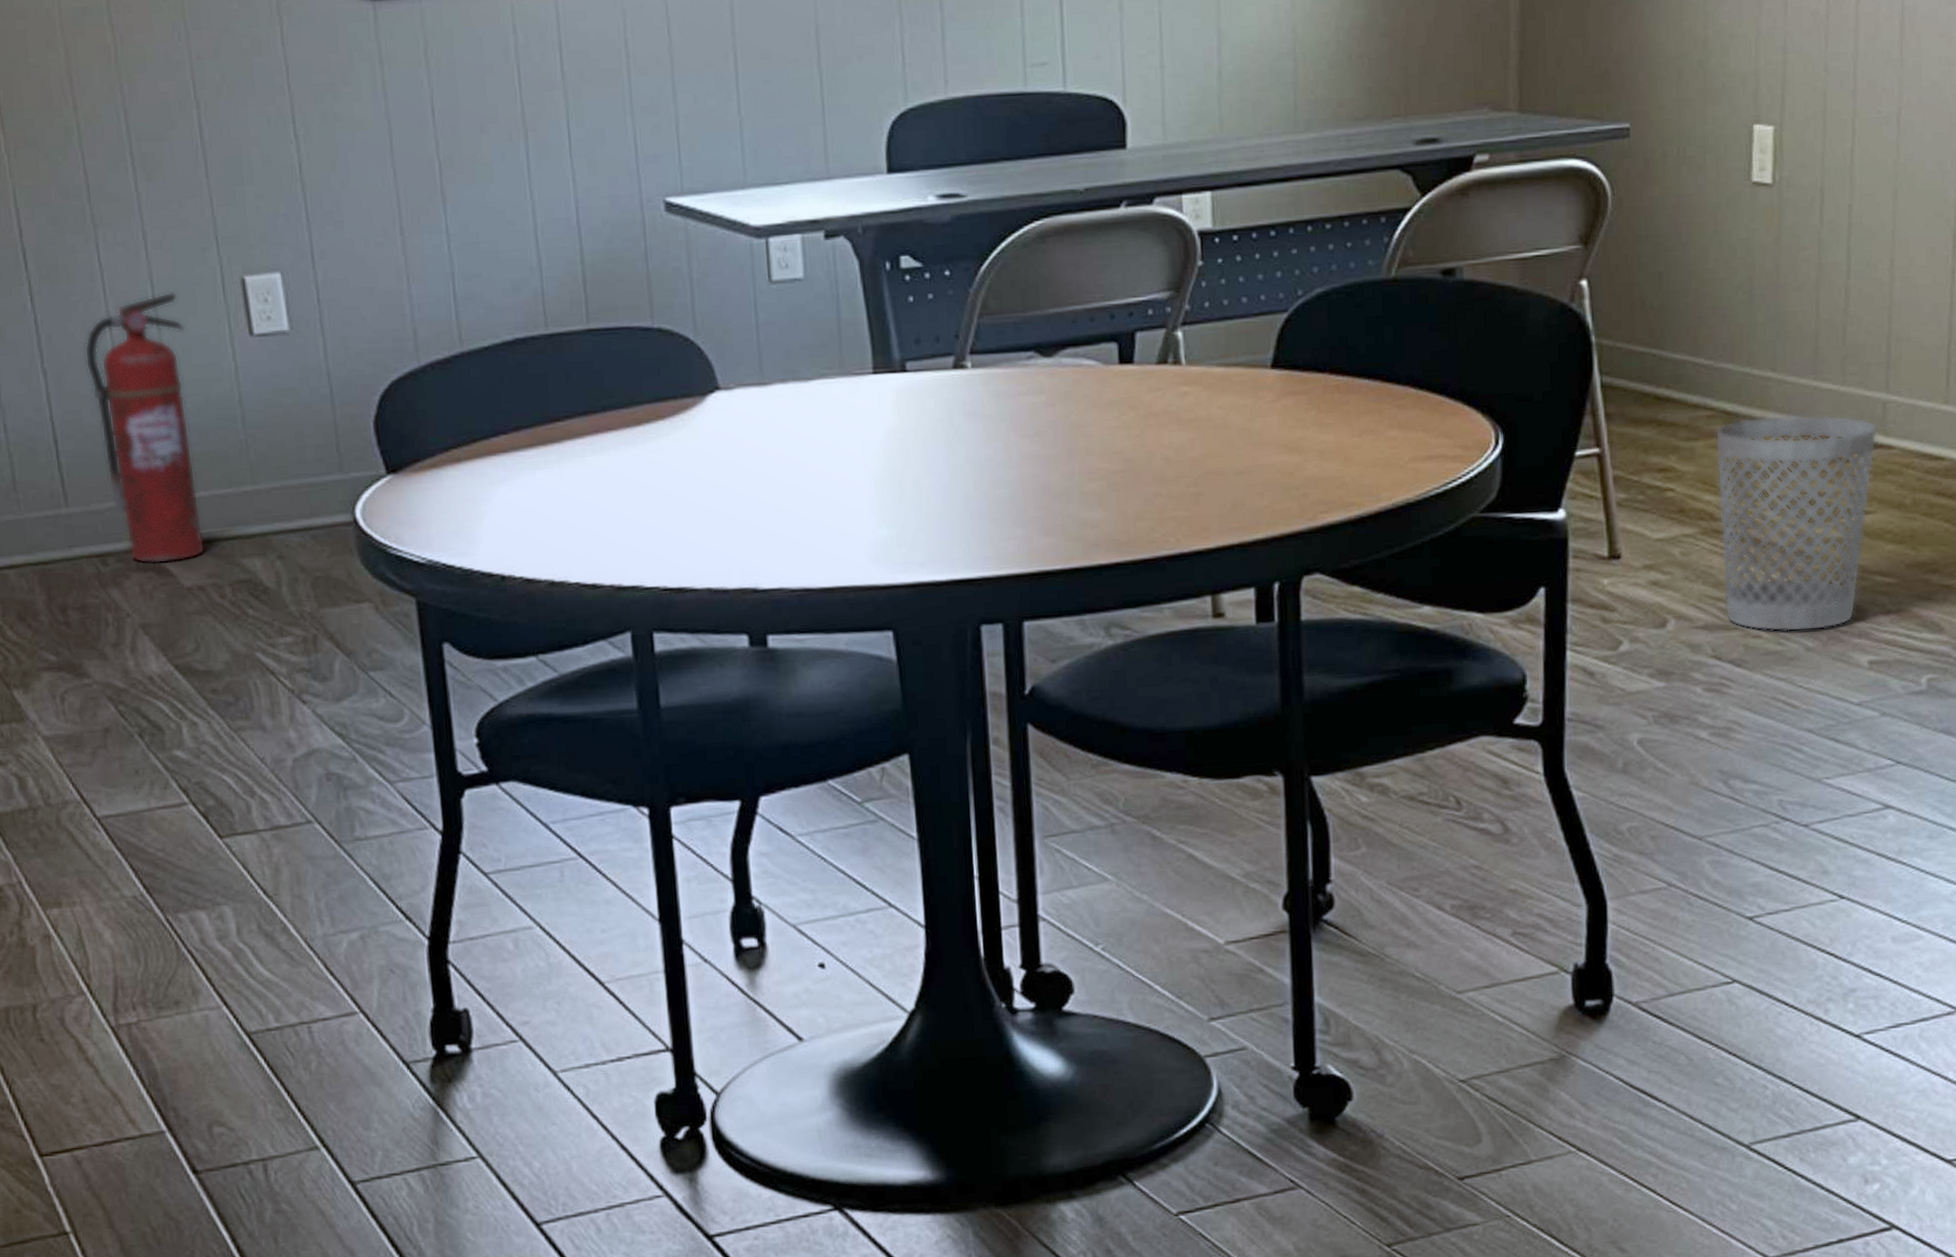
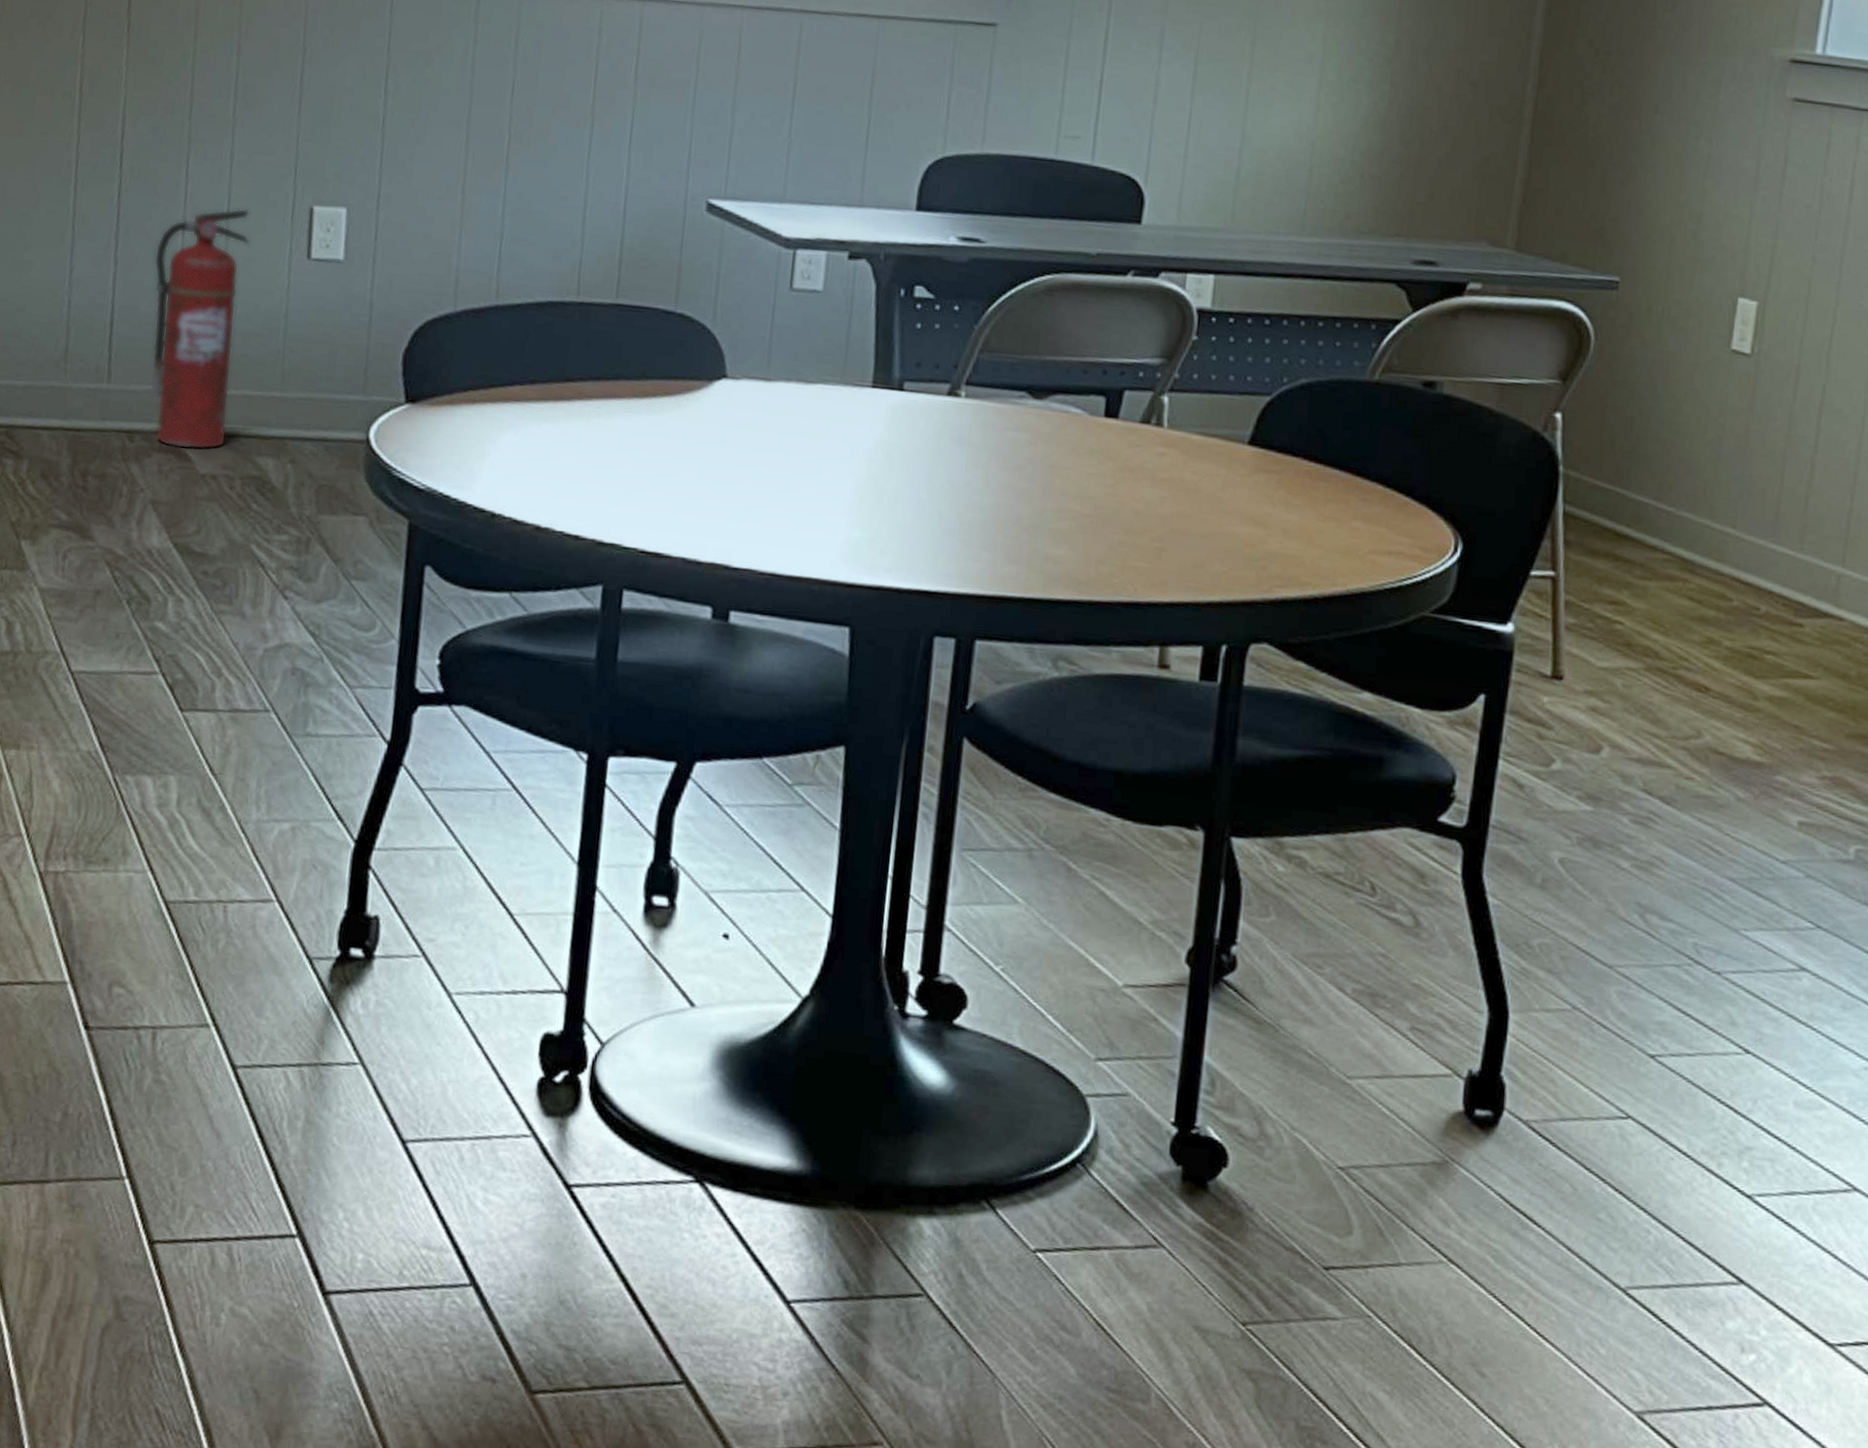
wastebasket: present [1715,414,1878,632] -> none [1660,567,1830,783]

